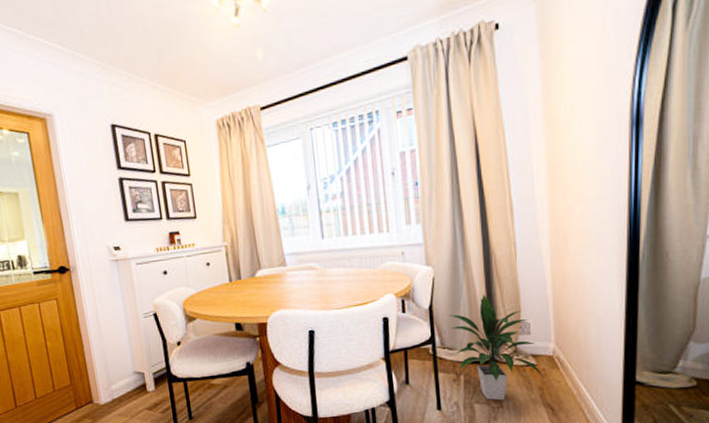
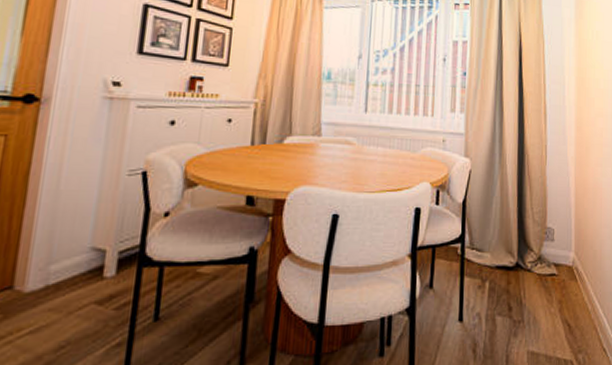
indoor plant: present [448,294,545,401] -> none [480,194,565,313]

